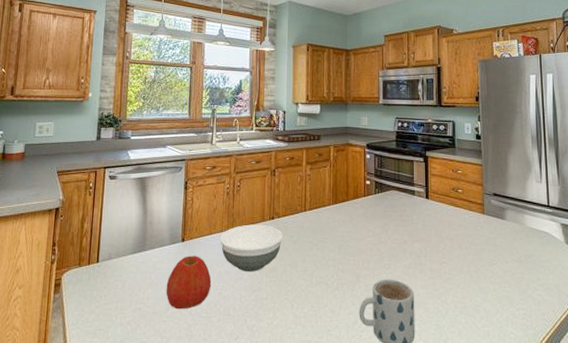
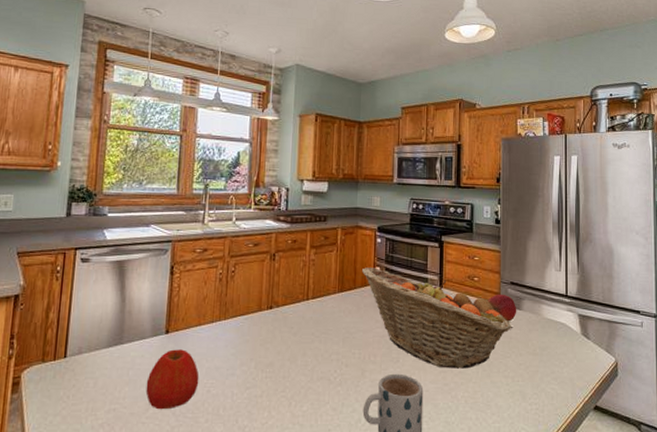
bowl: present [219,224,284,271] -> none [209,314,283,366]
fruit basket: none [354,181,497,275] -> present [362,267,512,369]
fruit: none [472,204,501,231] -> present [487,294,517,322]

